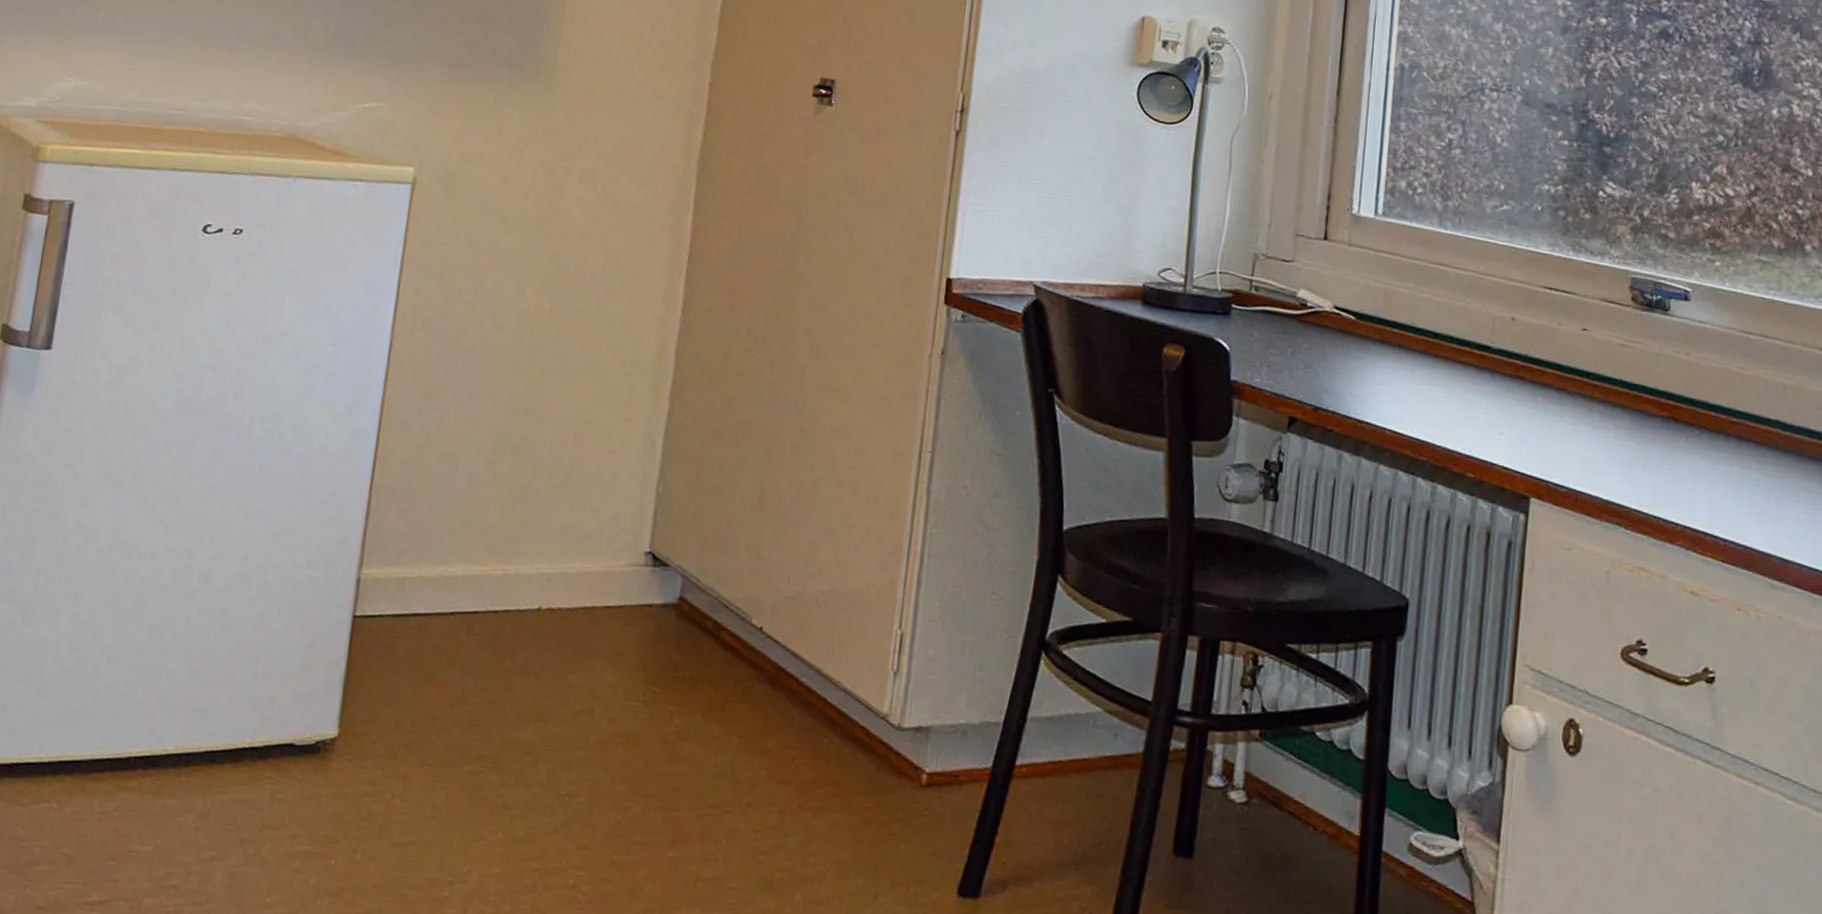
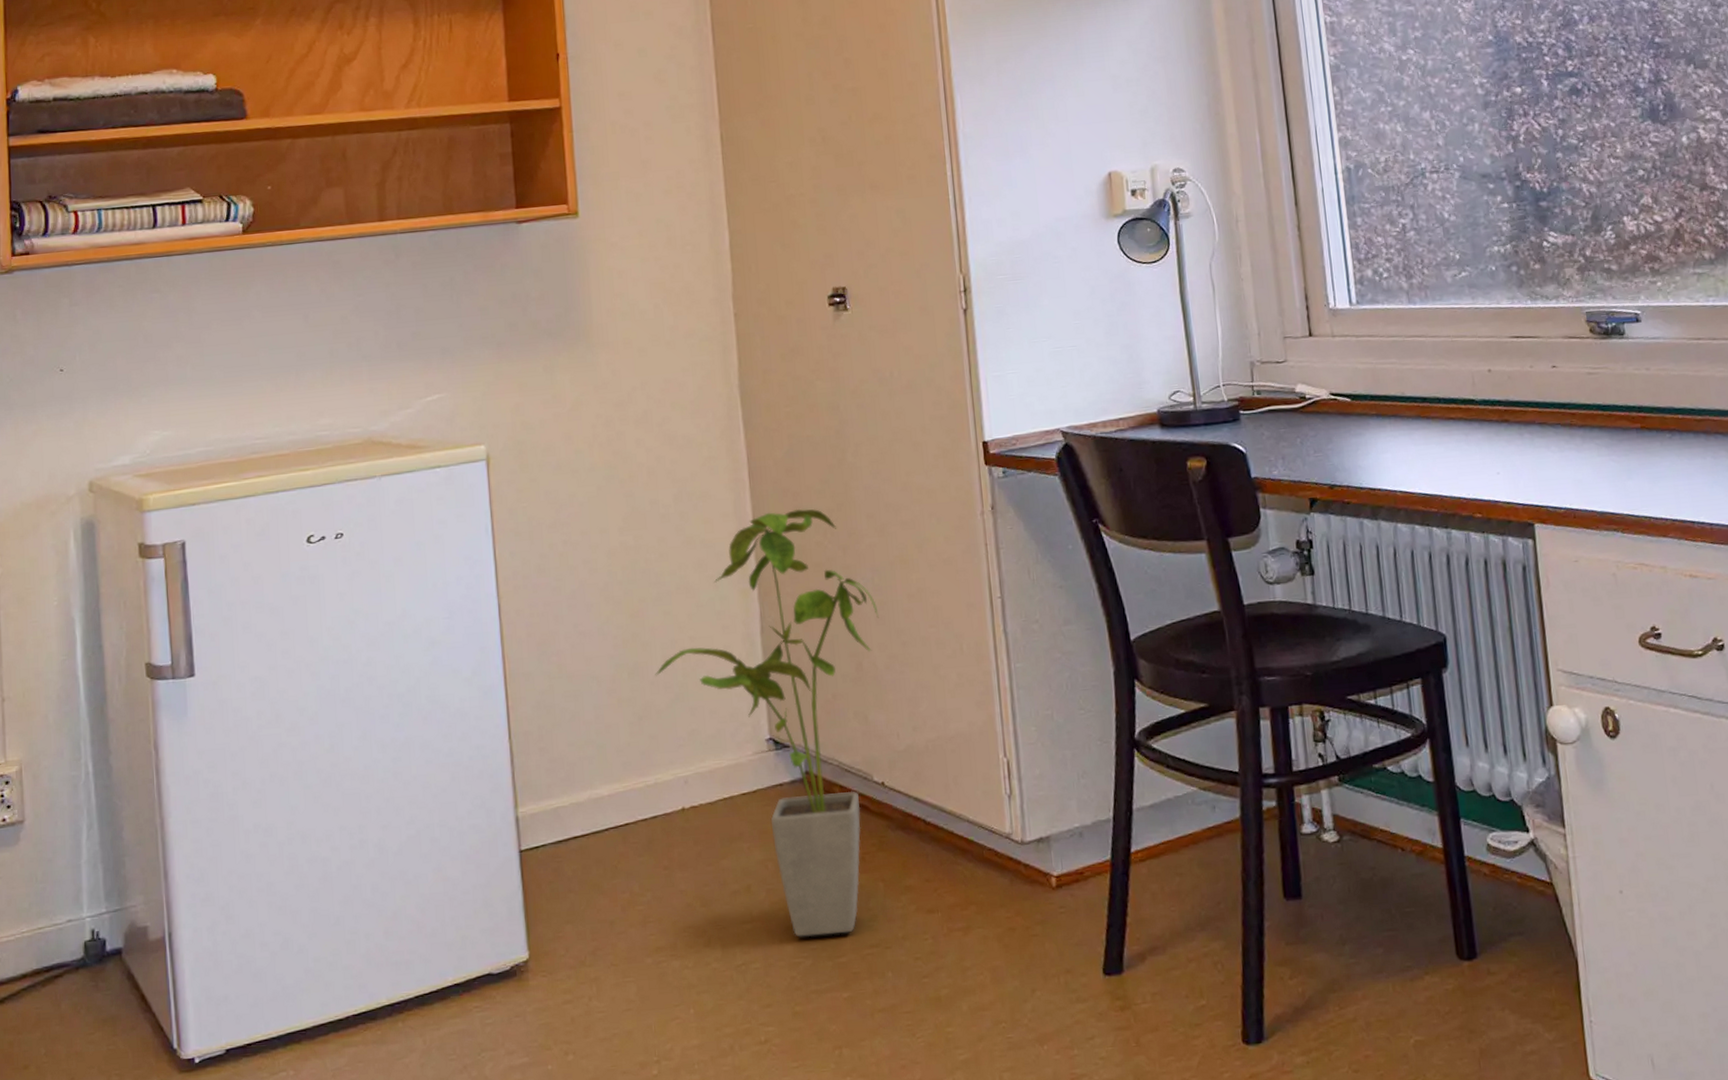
house plant: none [541,305,796,786] -> present [655,508,879,937]

